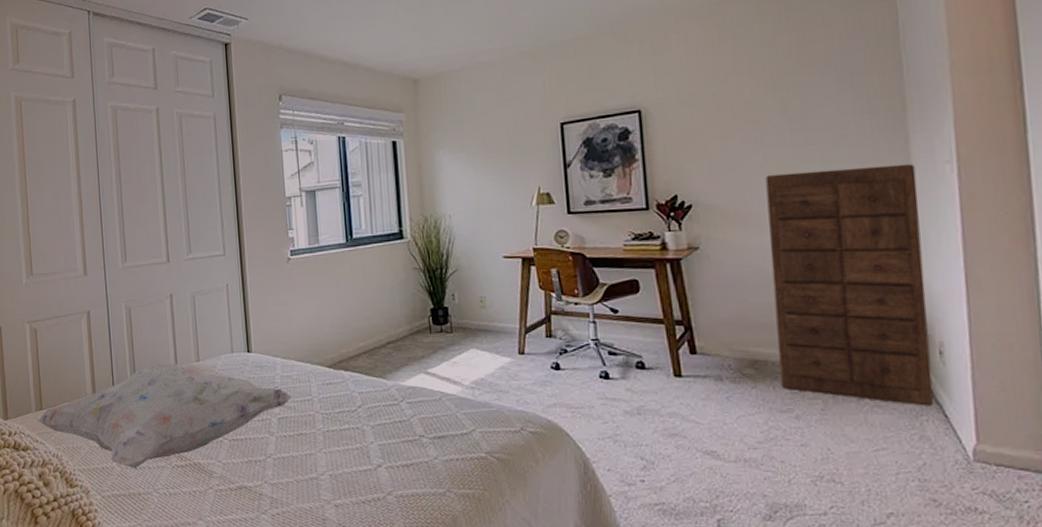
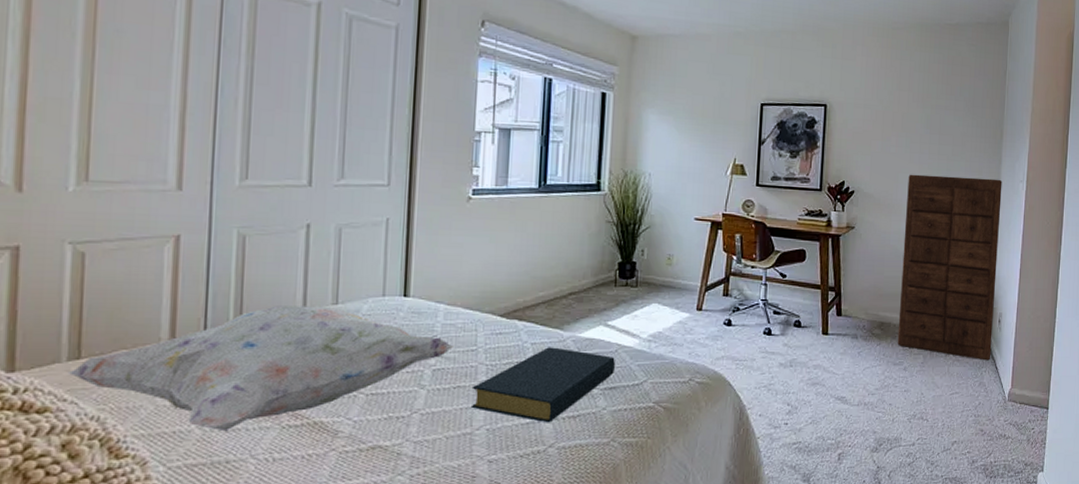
hardback book: none [312,396,441,471] -> present [470,347,615,423]

